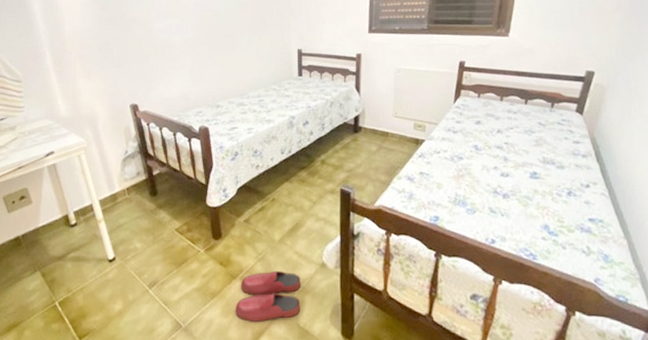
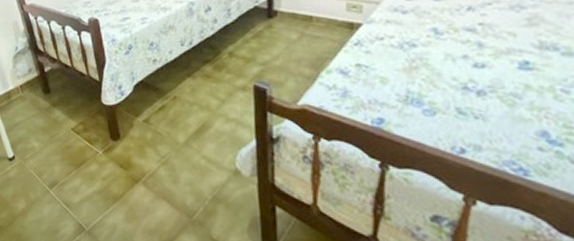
slippers: present [235,270,301,322] -> none [139,176,213,231]

